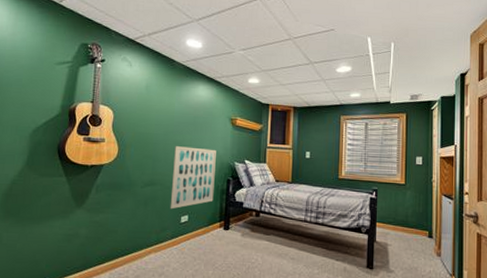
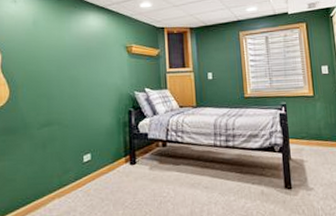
wall art: present [170,146,216,210] -> none [69,80,116,149]

